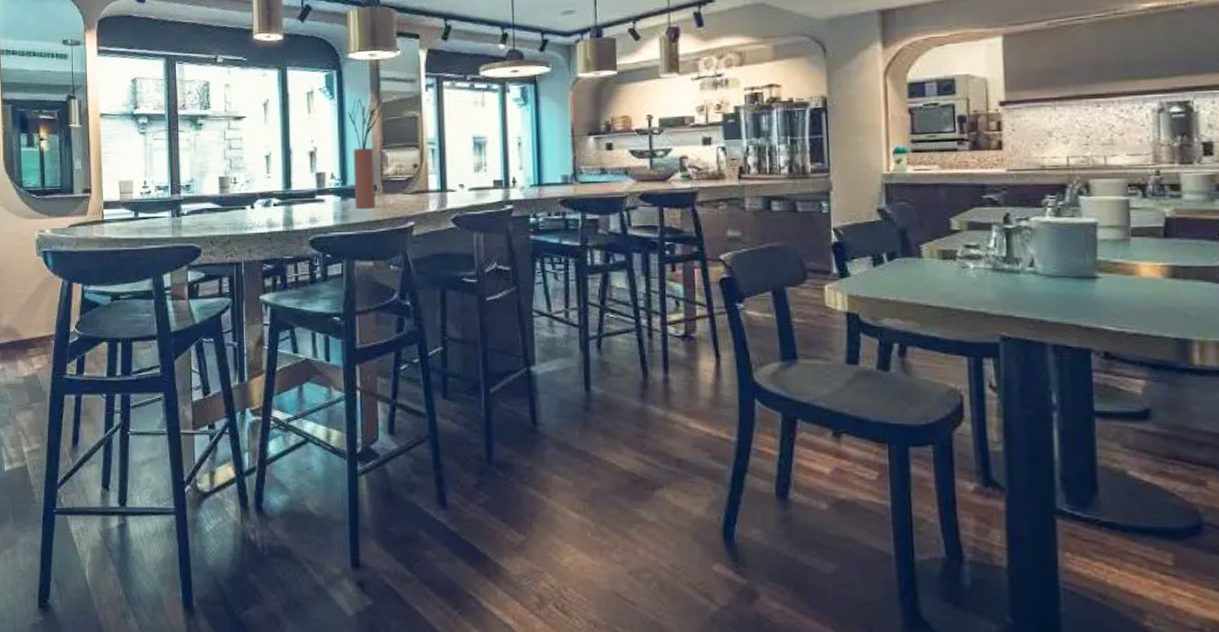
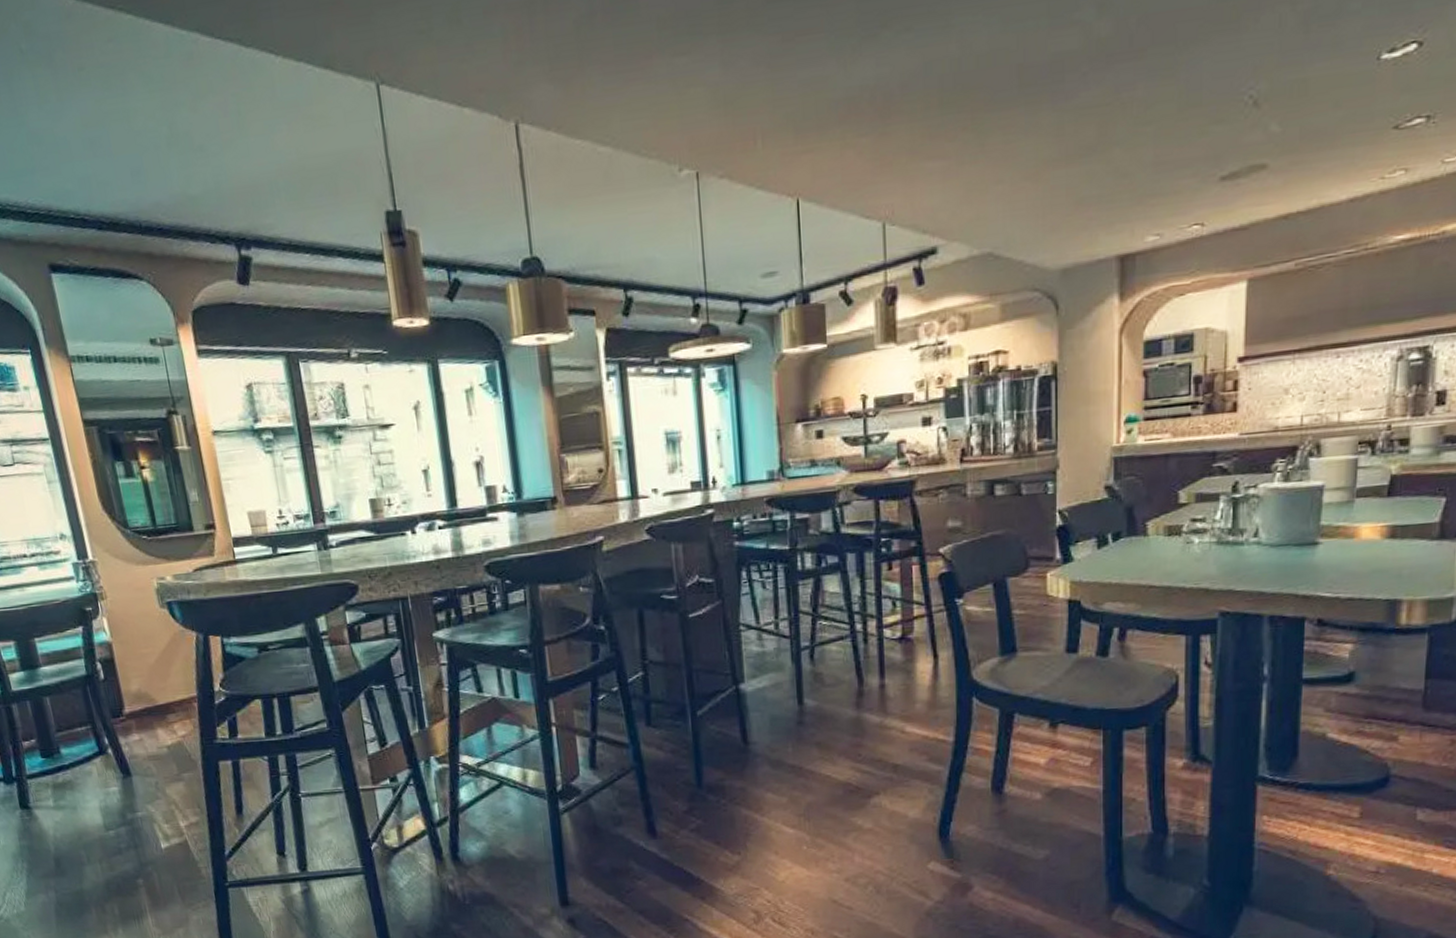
vase: present [348,96,384,210] -> none [517,390,559,527]

